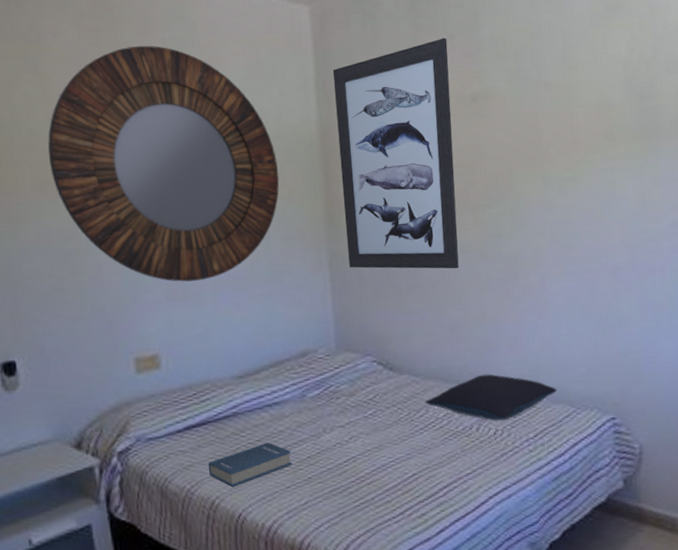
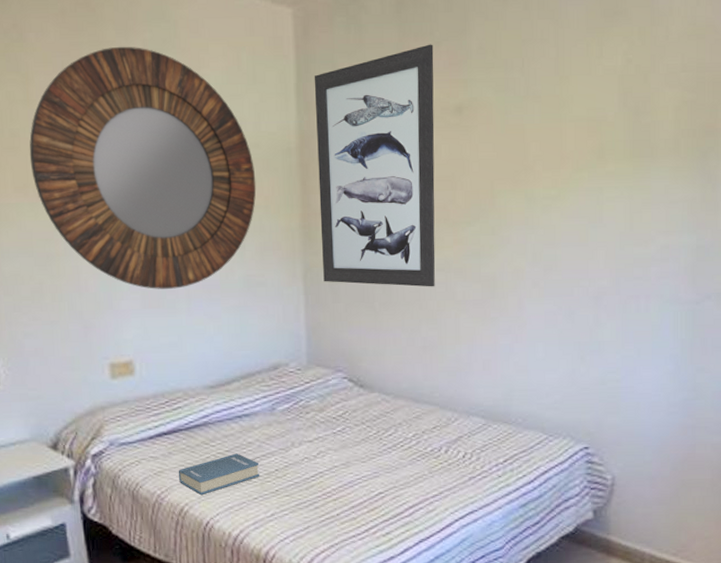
pillow: present [425,374,557,421] -> none [394,396,529,444]

